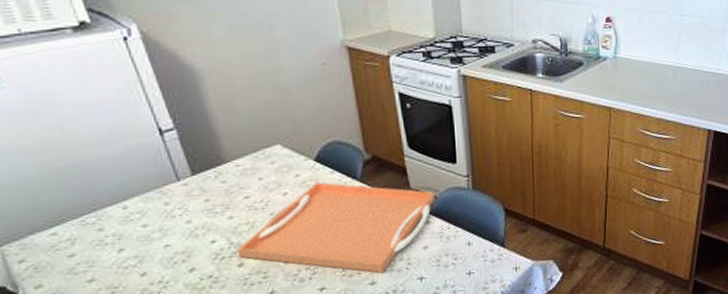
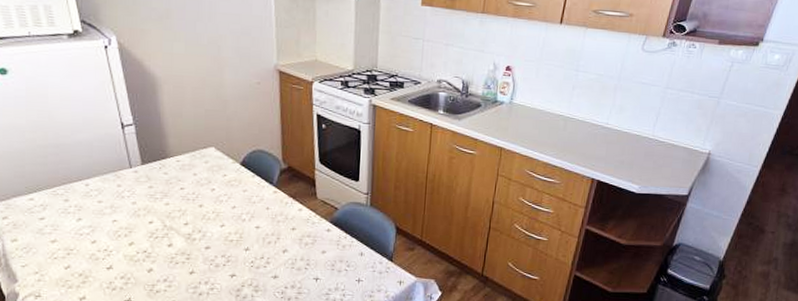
serving tray: present [237,182,435,274] -> none [168,183,337,270]

